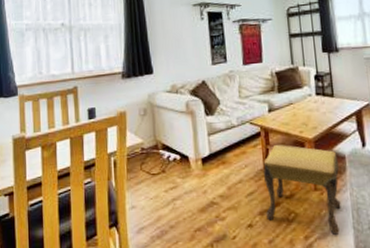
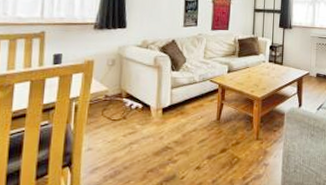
footstool: present [263,144,341,236] -> none [213,100,279,177]

